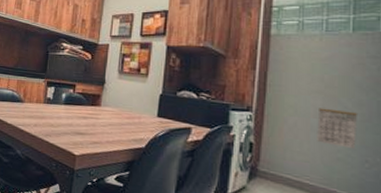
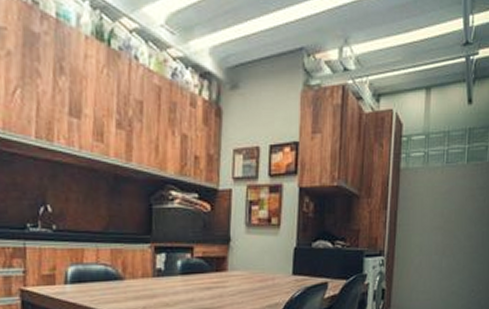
calendar: present [317,108,359,149] -> none [437,244,469,281]

